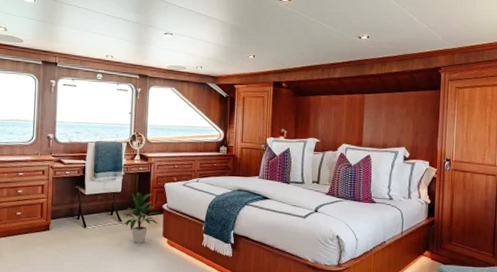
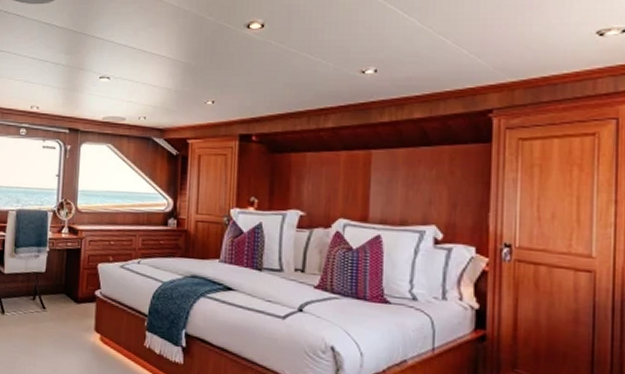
indoor plant: present [122,192,161,244] -> none [46,273,93,339]

